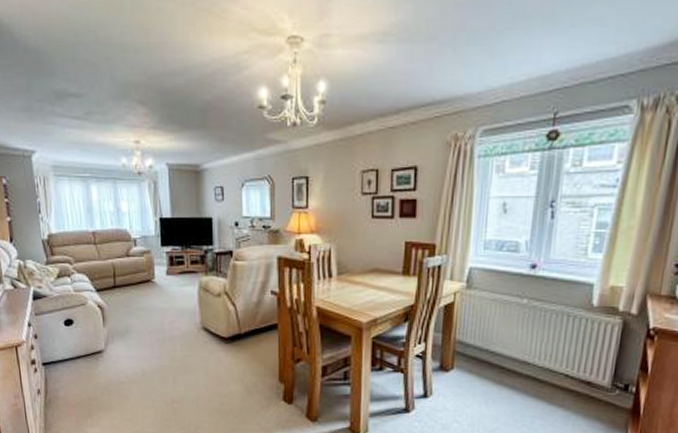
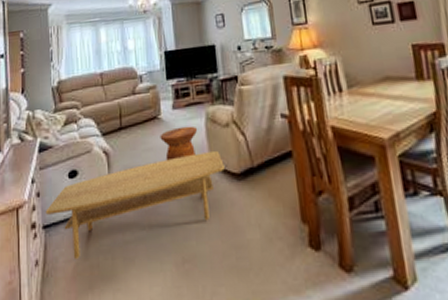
coffee table: none [44,317,214,392] -> present [45,151,224,259]
side table: none [153,292,191,320] -> present [160,125,198,161]

